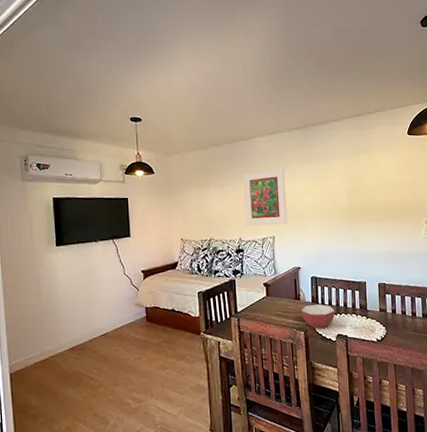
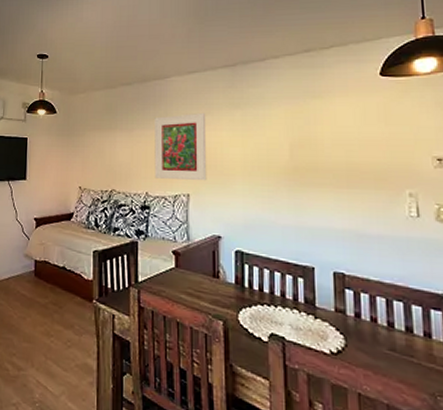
bowl: present [300,304,336,329] -> none [219,287,269,322]

